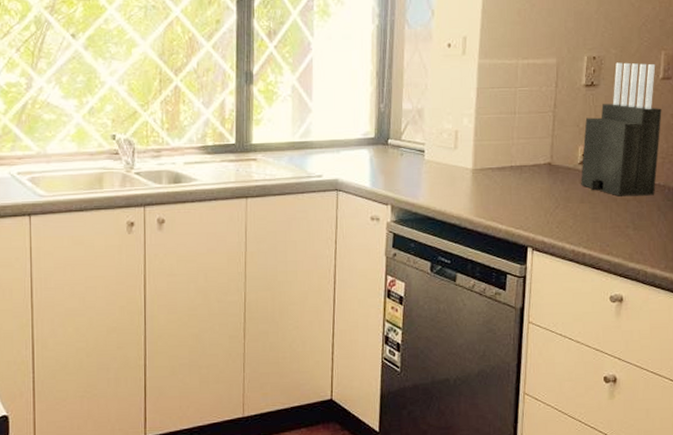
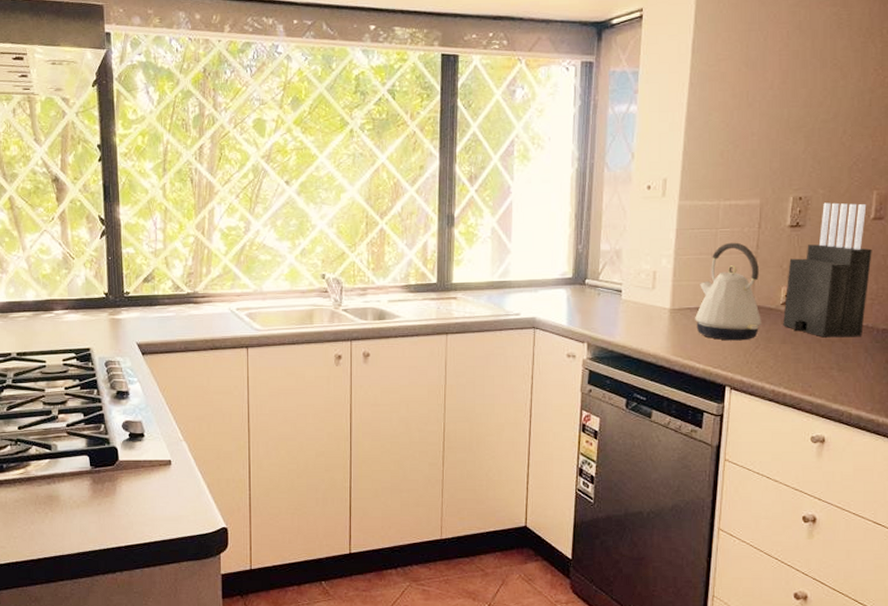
kettle: none [497,101,561,201] -> present [695,242,762,341]

